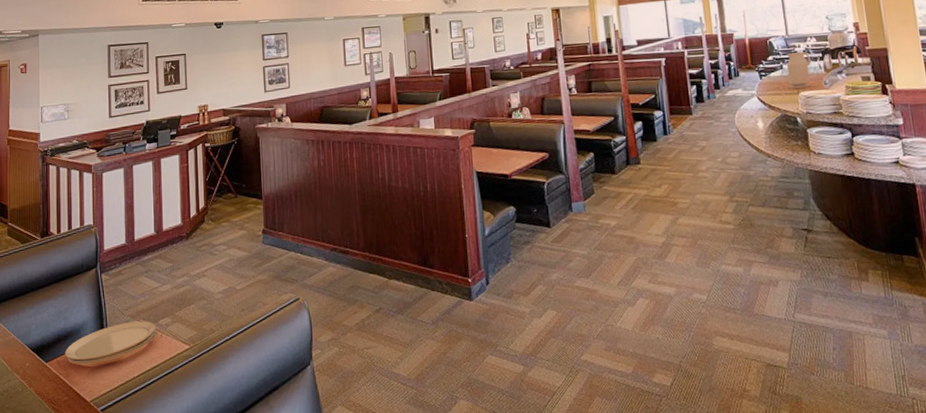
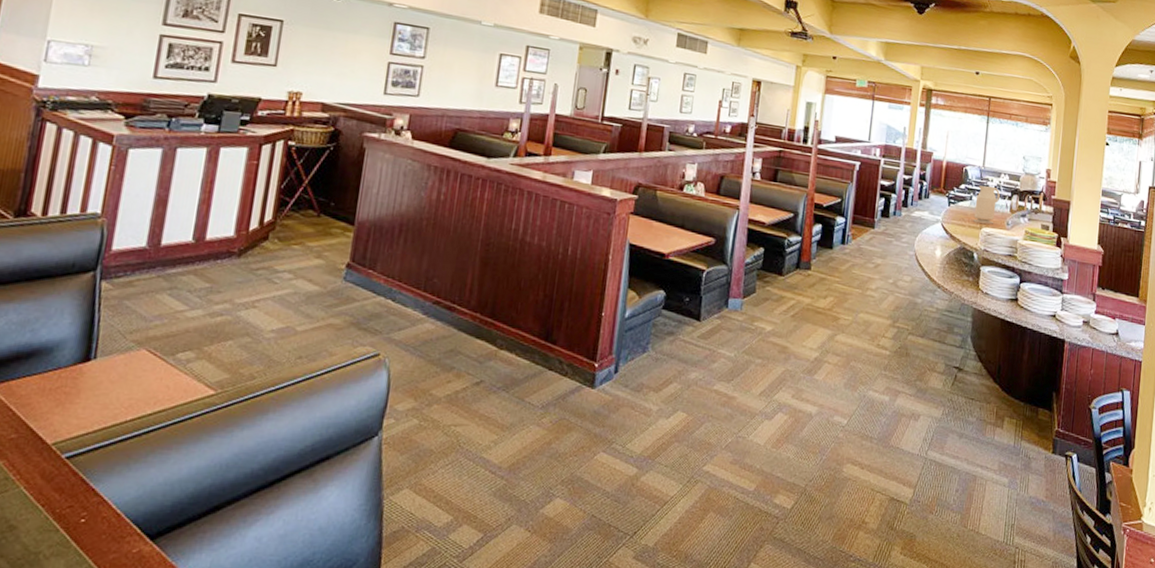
plate: present [65,321,157,367] -> none [23,348,172,400]

